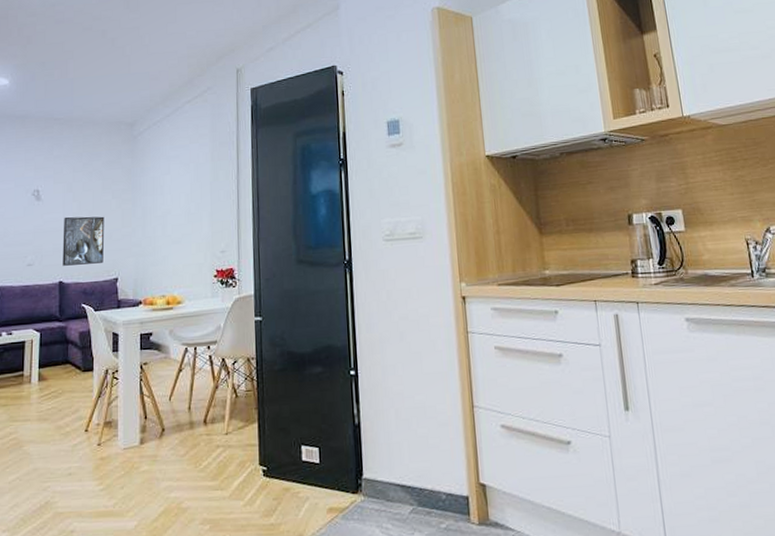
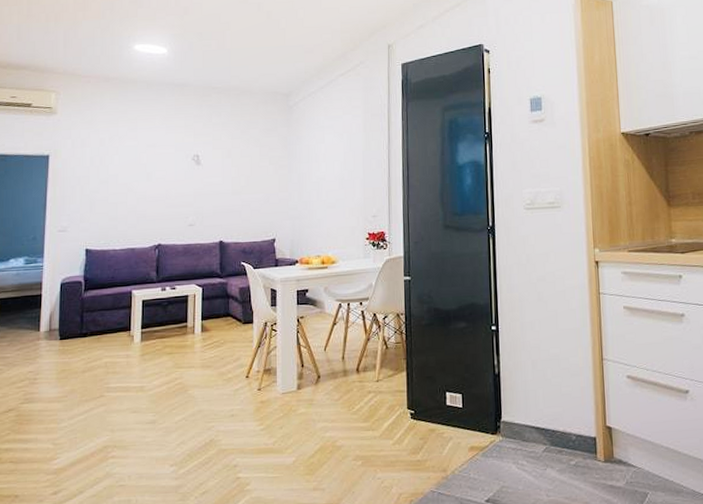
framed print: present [62,216,105,266] -> none [222,181,262,227]

